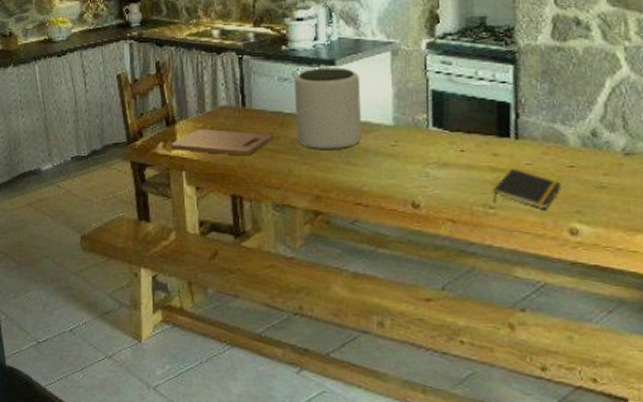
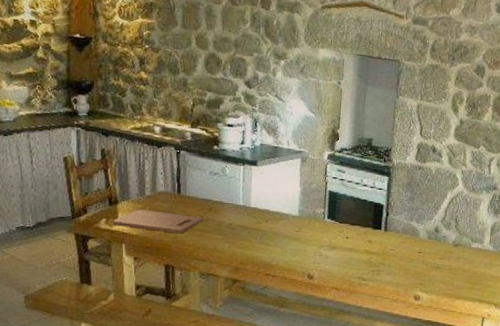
plant pot: present [294,67,362,151] -> none [222,166,276,233]
notepad: present [493,168,561,210] -> none [366,252,412,282]

